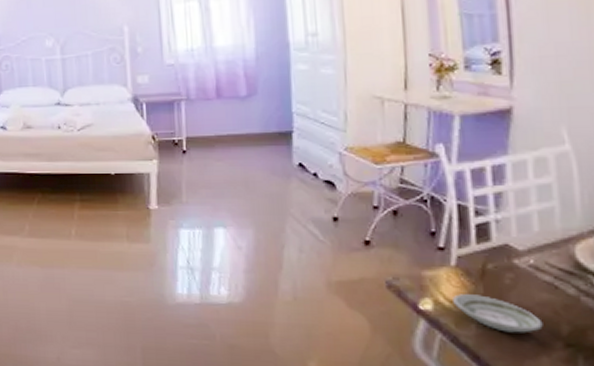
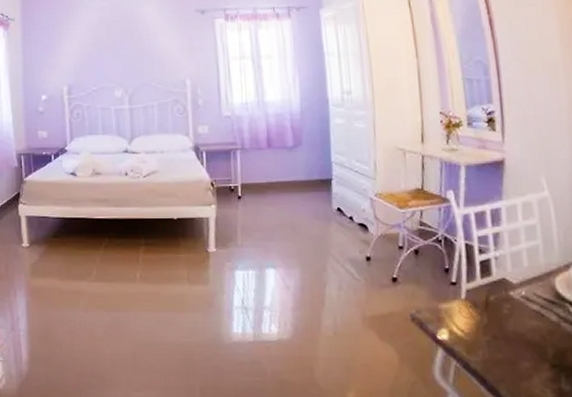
saucer: present [453,294,543,333] -> none [464,324,534,357]

